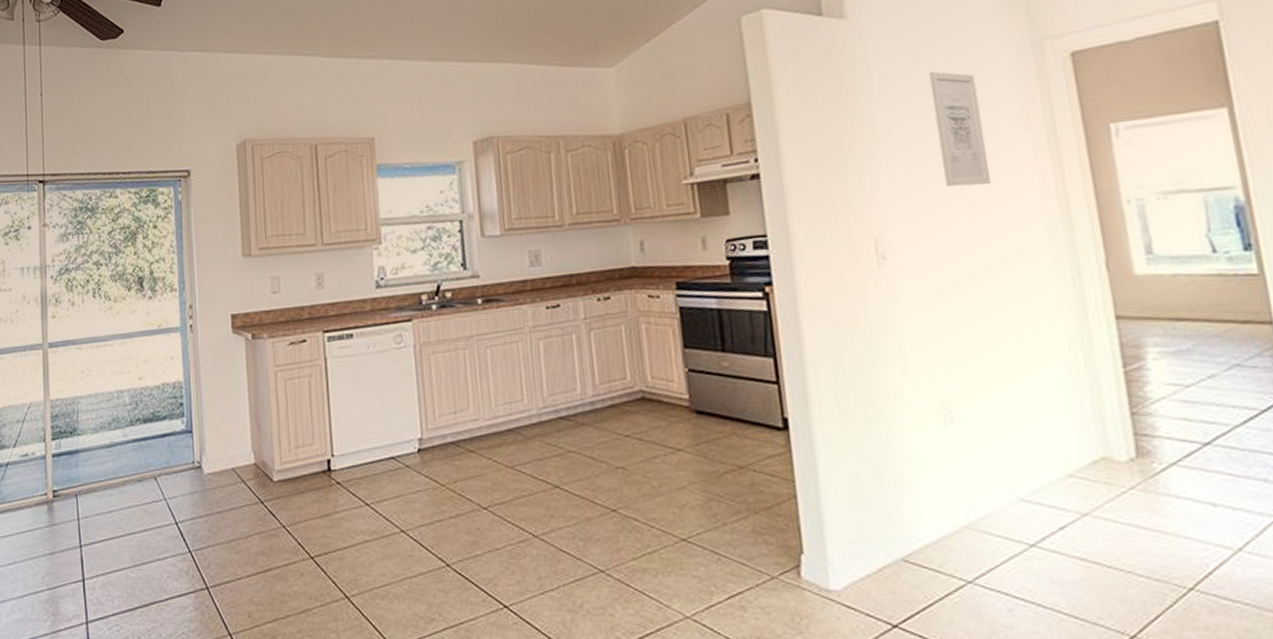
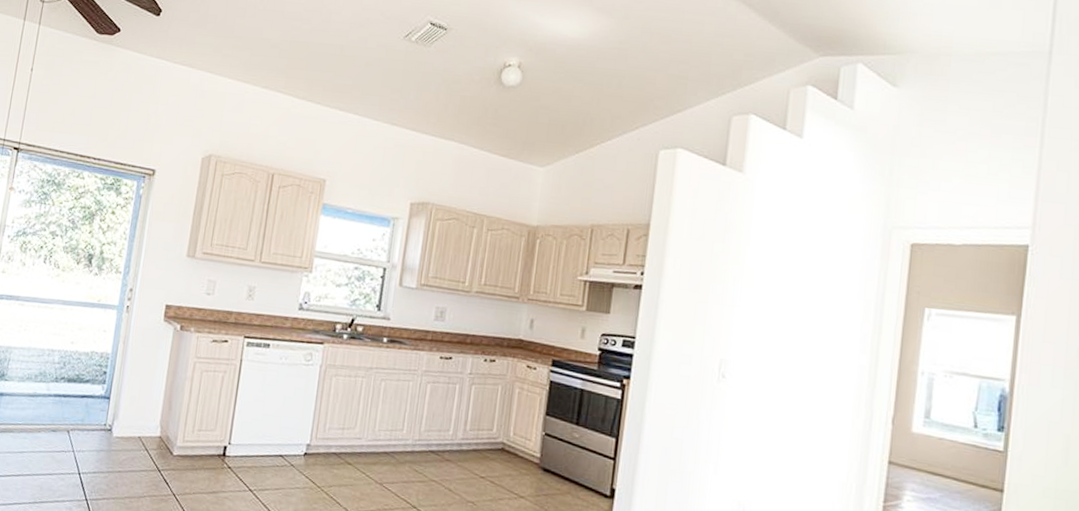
wall art: present [928,71,991,188] -> none [788,233,832,335]

